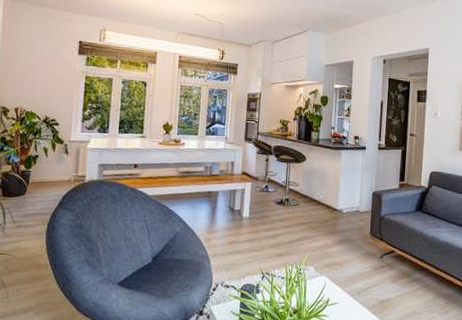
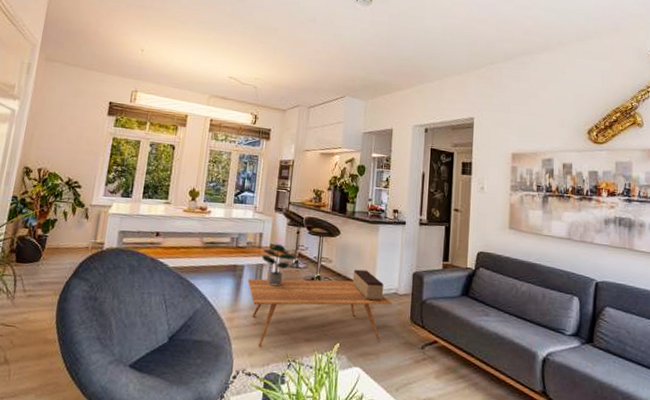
coffee table: none [222,201,355,262] -> present [247,278,393,346]
potted plant: none [234,171,267,209] -> present [262,244,297,287]
decorative box: none [318,191,347,219] -> present [353,269,384,301]

